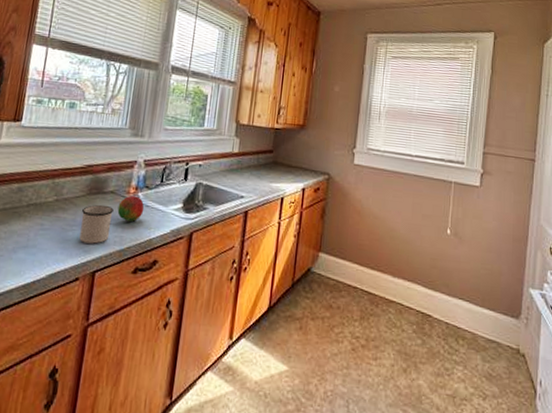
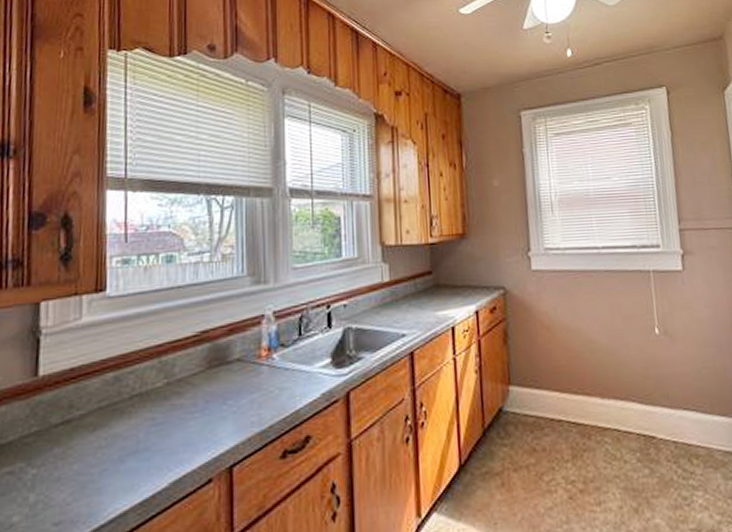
mug: present [79,204,114,244] -> none [204,377,244,432]
fruit: present [117,195,144,222] -> none [249,359,283,393]

